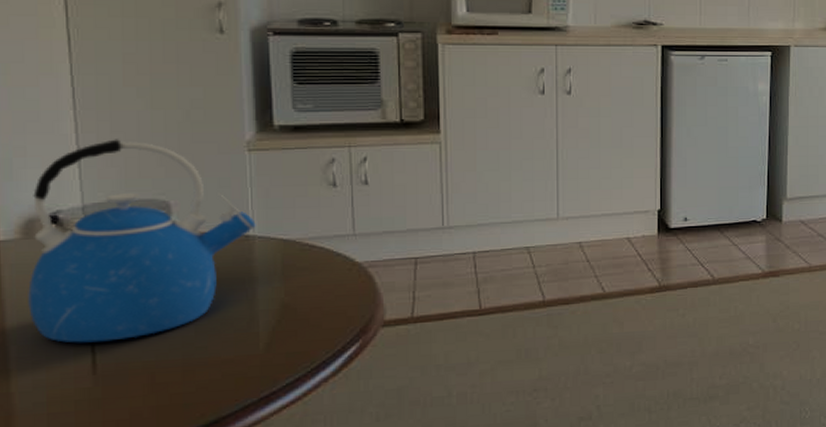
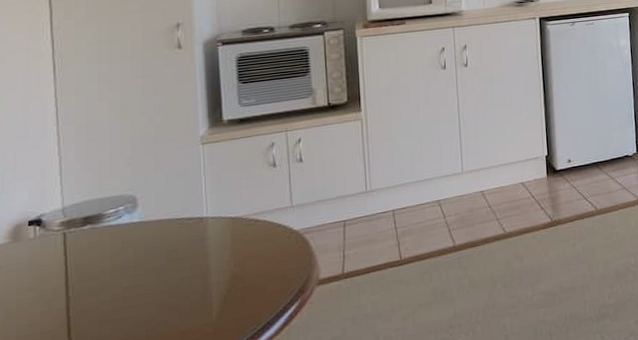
kettle: present [28,139,256,343] -> none [14,147,209,332]

